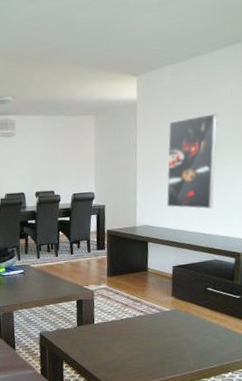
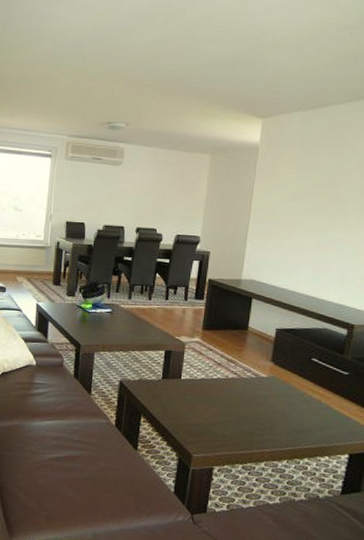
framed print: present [166,113,218,210] -> none [277,169,347,272]

